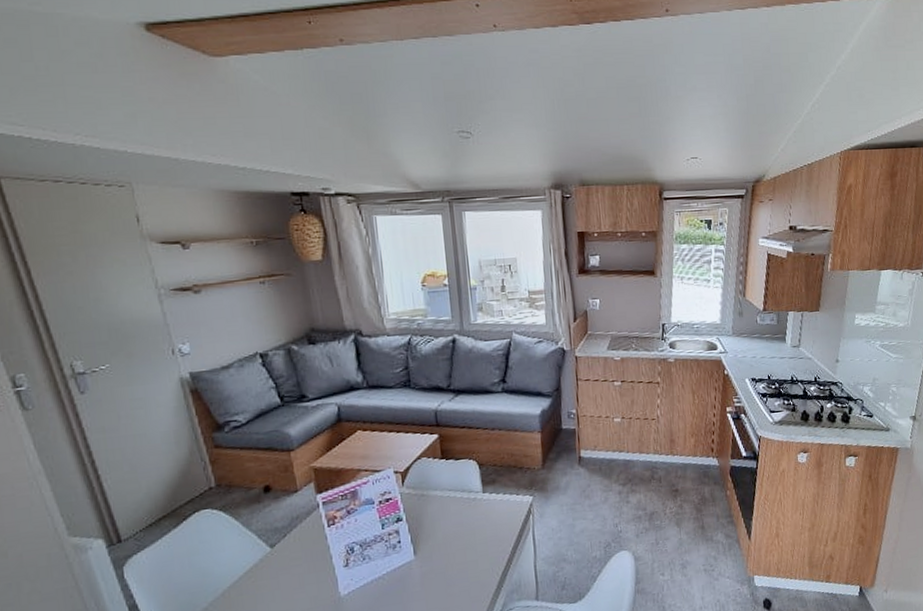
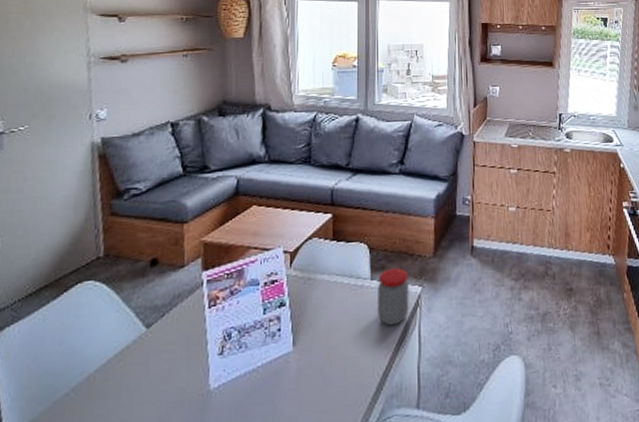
jar: none [490,480,522,532] -> present [378,268,409,326]

